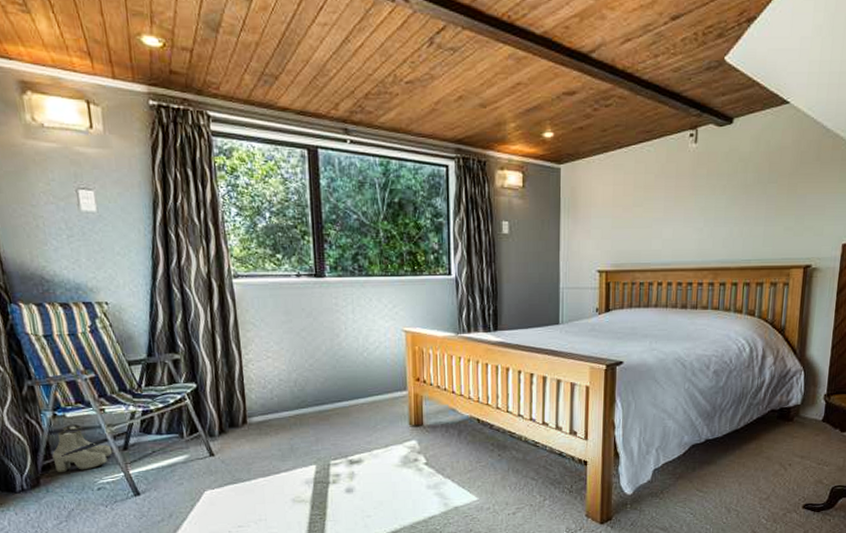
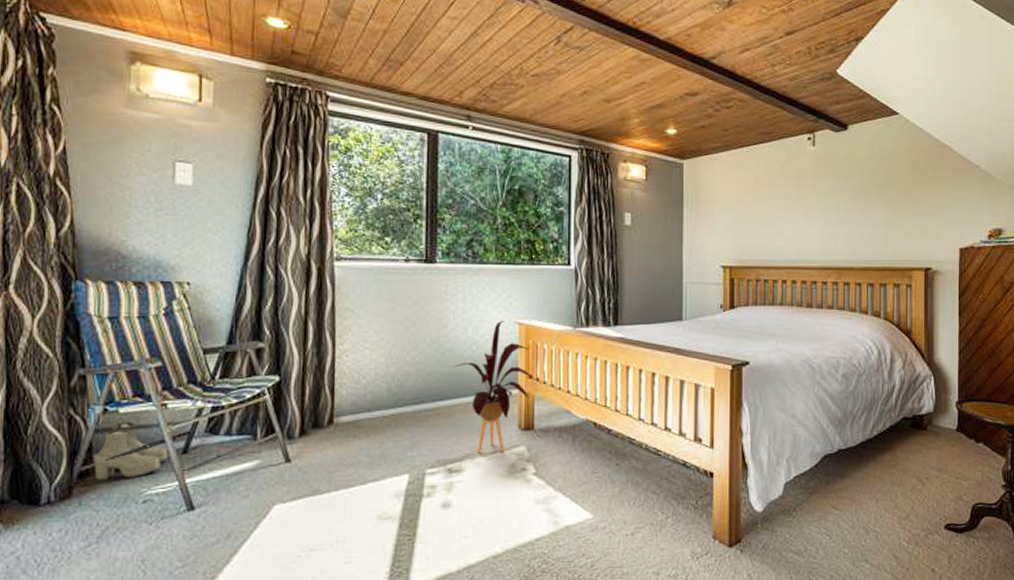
house plant: none [349,329,423,447] -> present [455,321,536,454]

